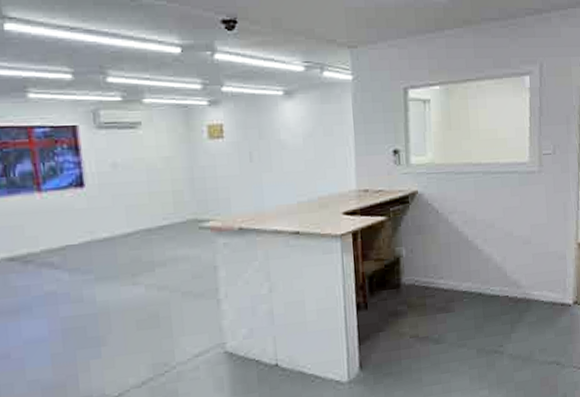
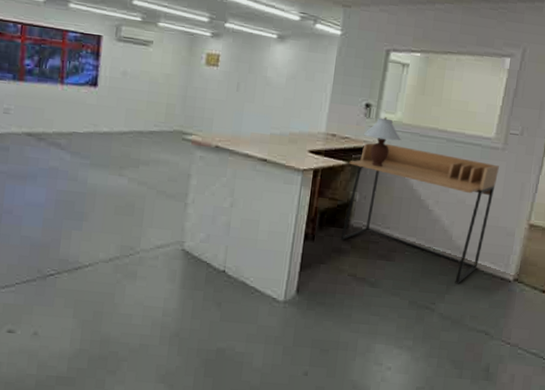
desk: none [388,188,539,321] -> present [340,143,499,284]
table lamp: none [397,161,438,216] -> present [363,117,402,168]

